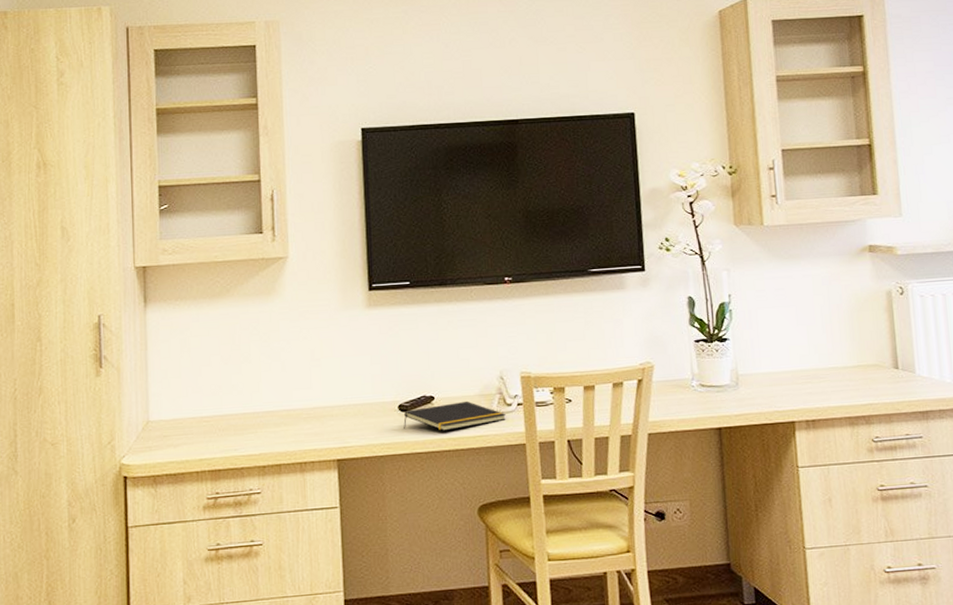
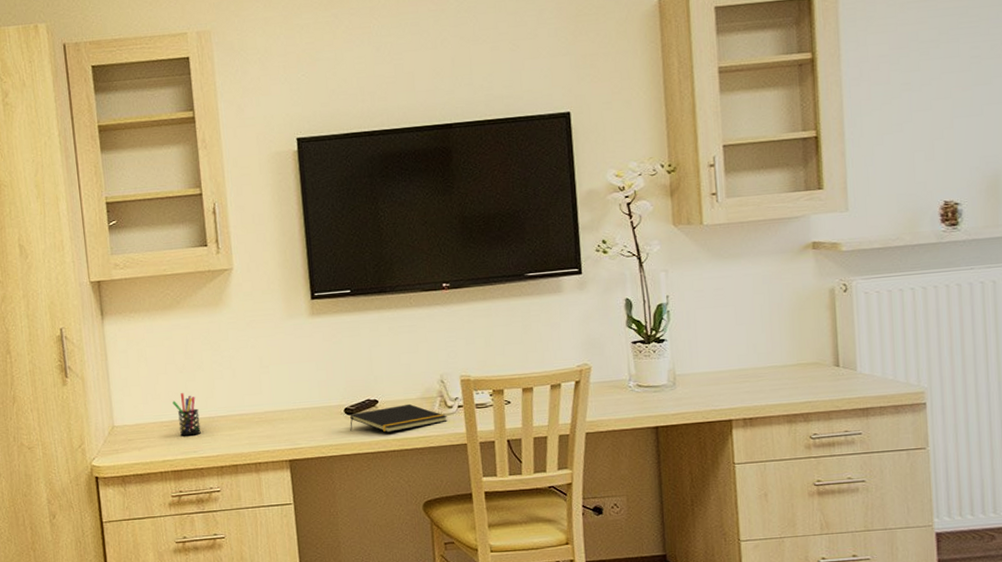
pen holder: none [215,386,244,433] -> present [172,393,201,436]

